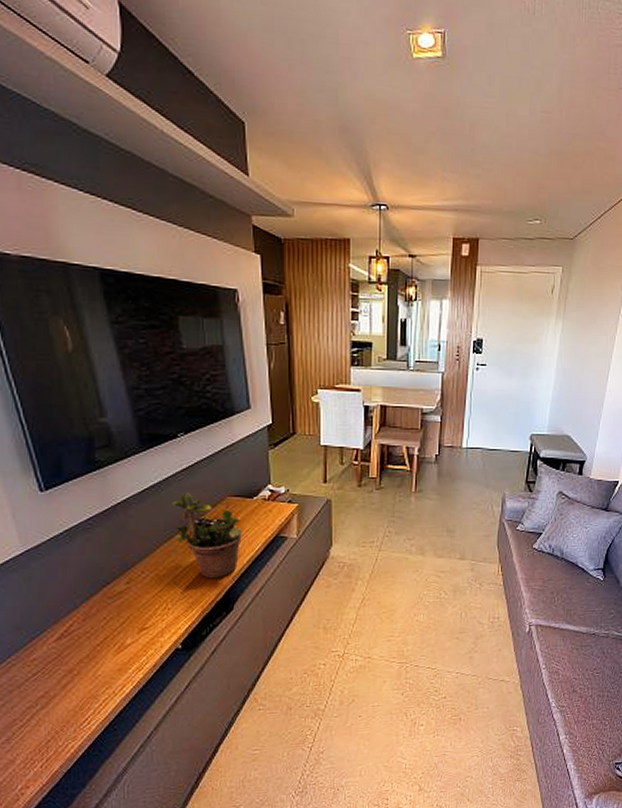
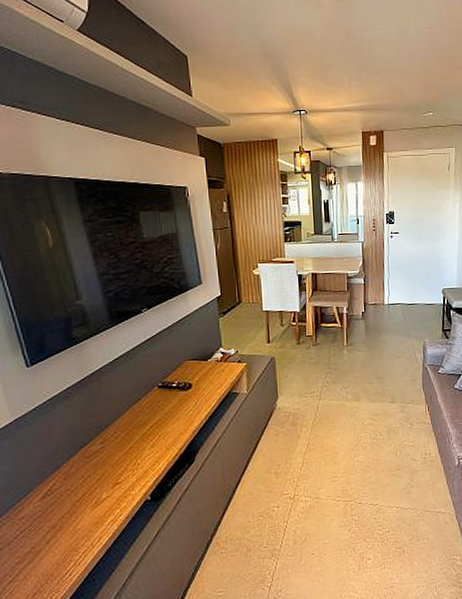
potted plant: present [172,491,242,579] -> none [138,356,200,435]

